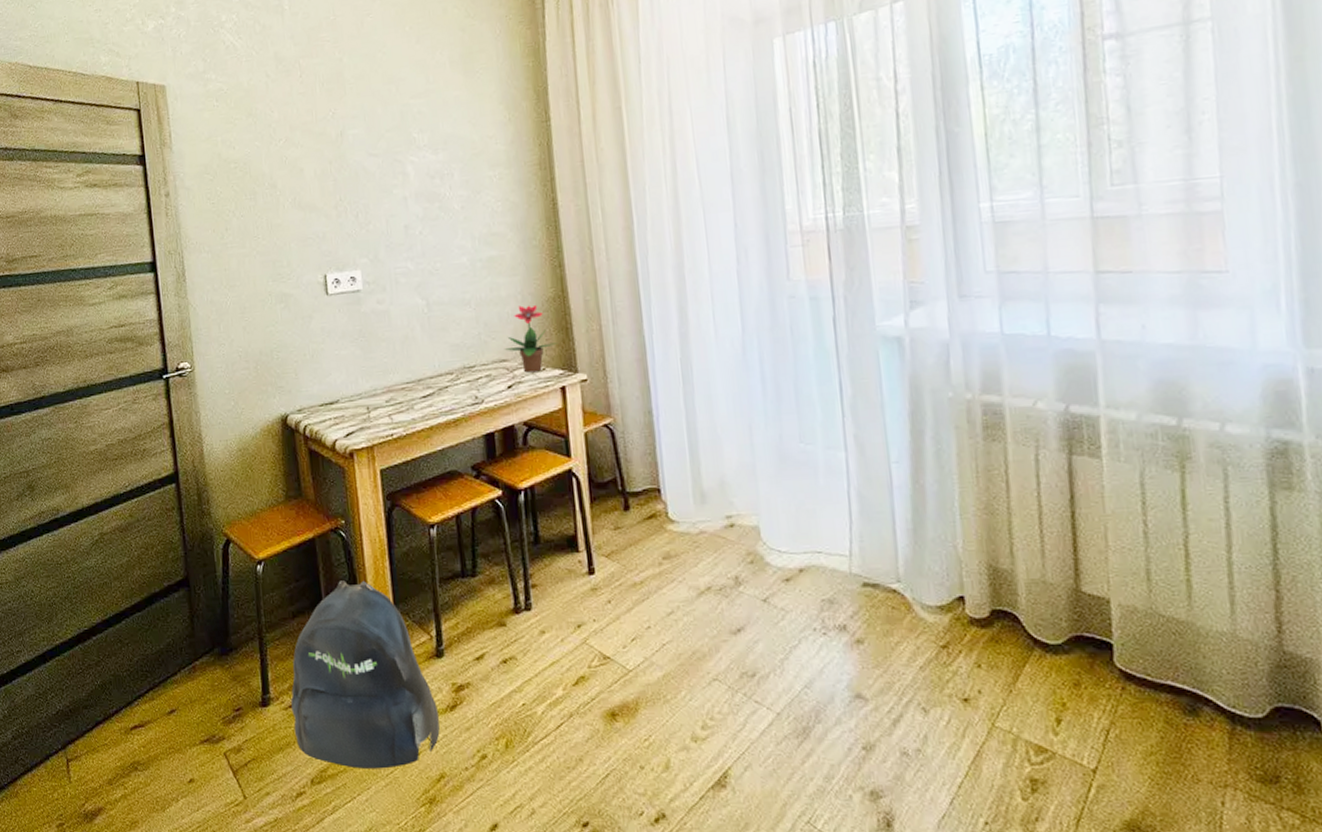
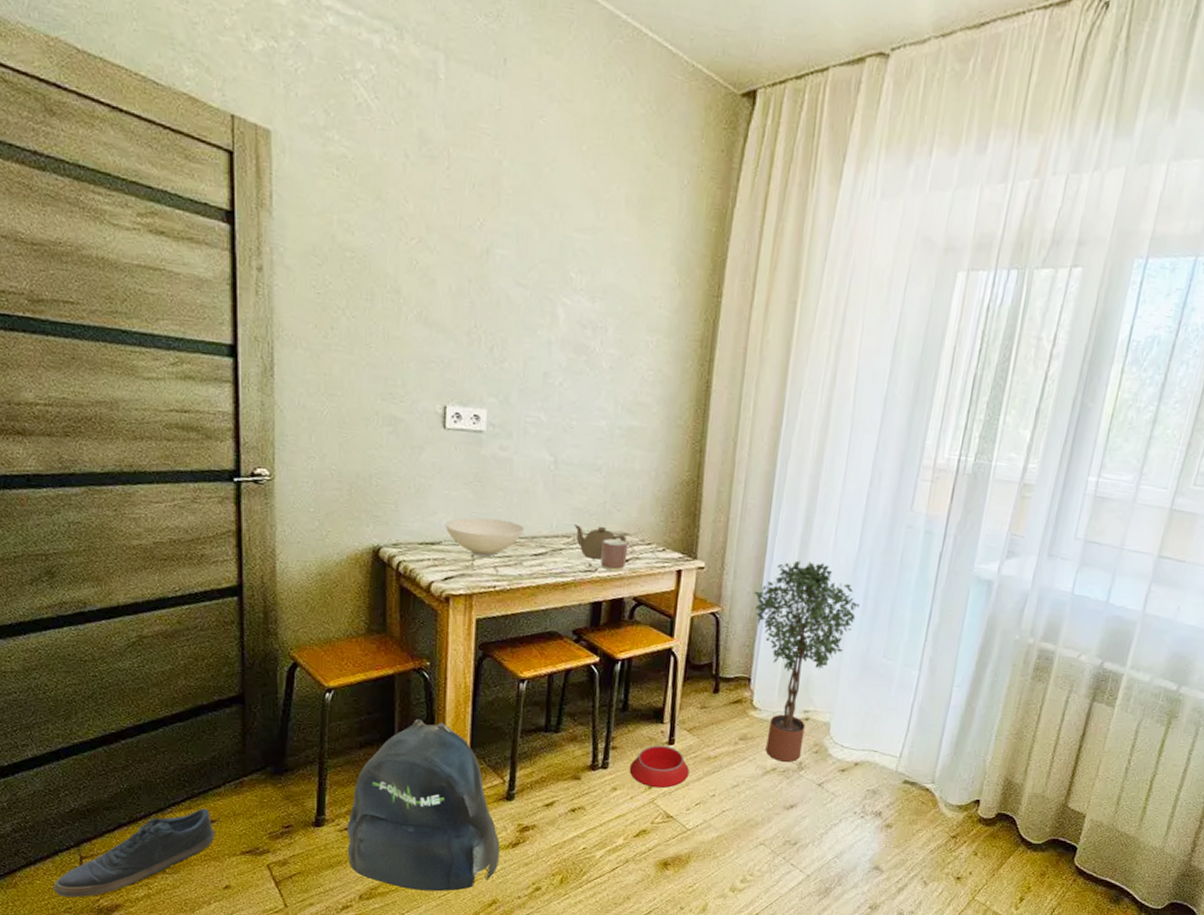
shoe: none [46,698,177,803] -> present [53,808,215,898]
bowl: none [339,368,410,408] -> present [445,517,524,557]
teapot: none [454,358,506,391] -> present [573,524,626,560]
mug: none [483,367,511,400] -> present [600,538,629,571]
potted flower: present [505,304,558,373] -> none [629,482,683,552]
pet bowl: none [553,577,618,625] -> present [629,745,690,788]
potted tree: none [643,352,758,578] -> present [754,560,859,762]

